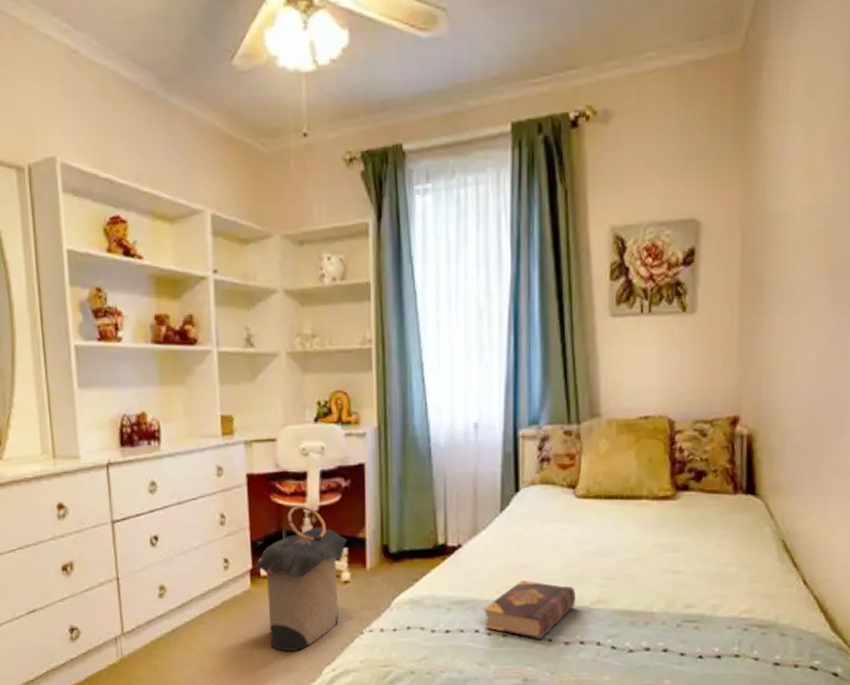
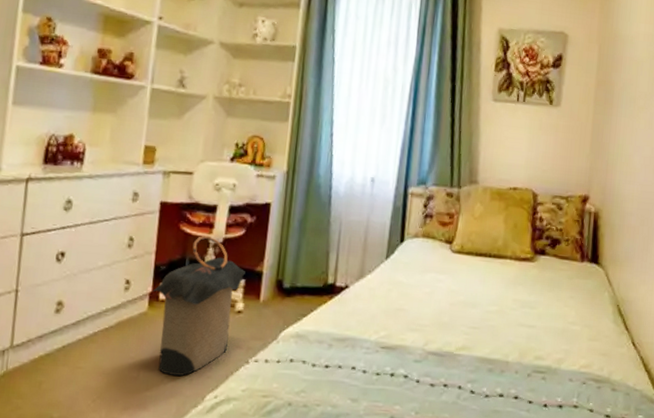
book: present [483,581,576,639] -> none [360,323,444,380]

